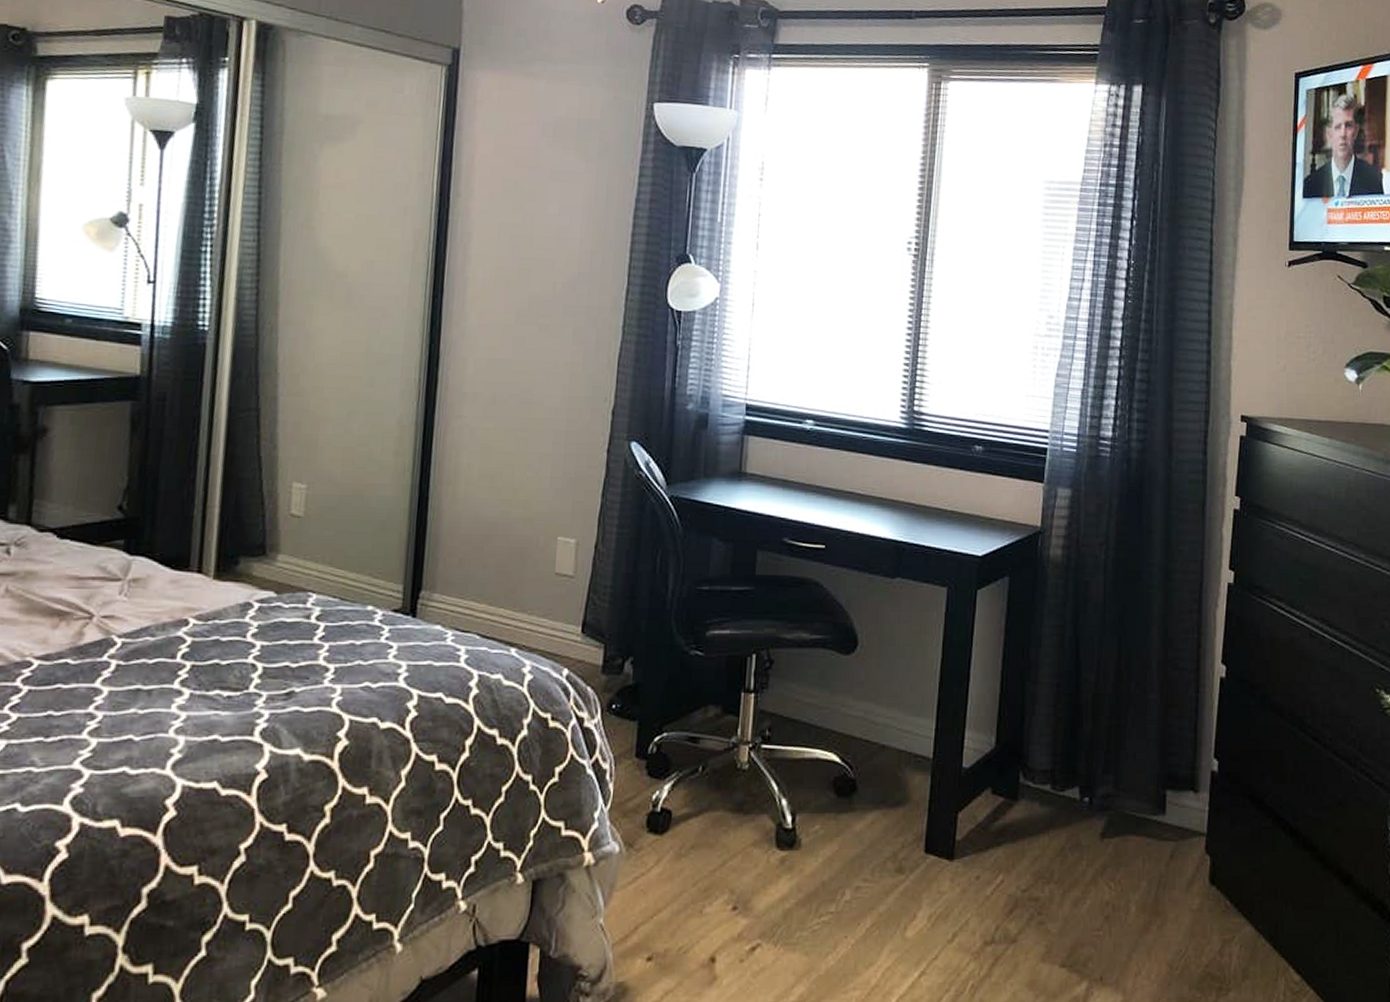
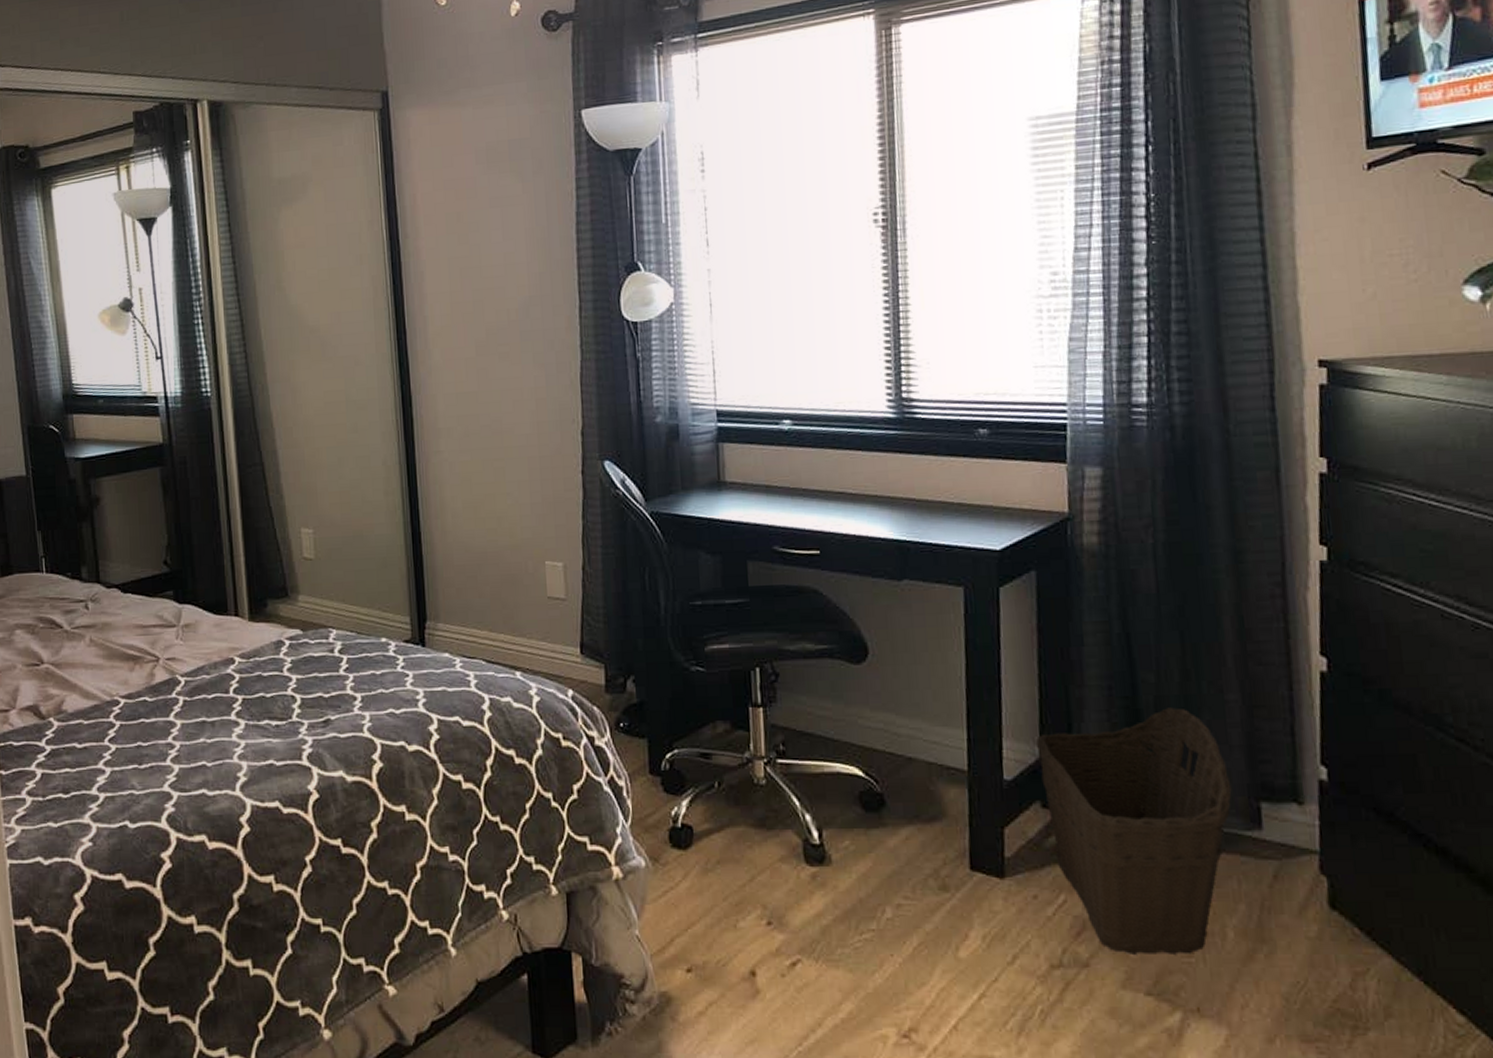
wicker basket: none [992,705,1145,930] -> present [1035,708,1232,954]

